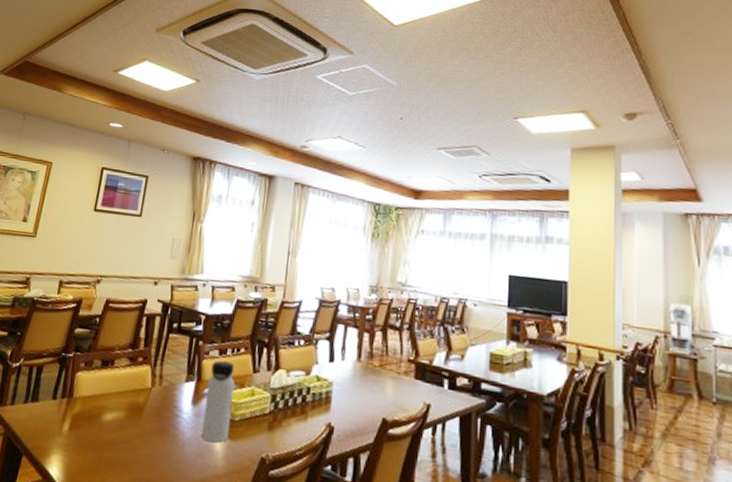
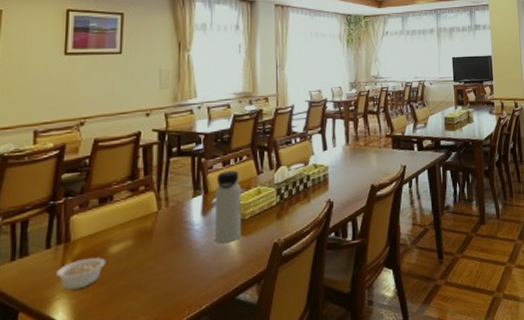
legume: none [57,418,99,449] -> present [56,258,105,291]

